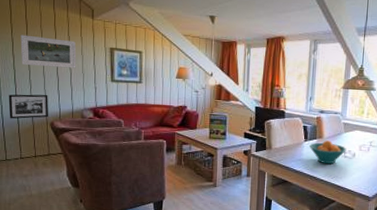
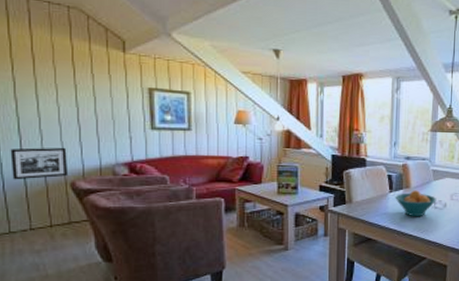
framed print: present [20,34,77,68] -> none [25,72,104,114]

